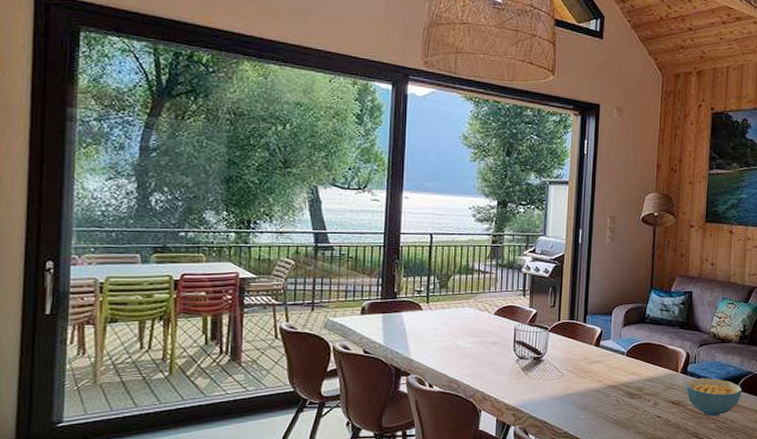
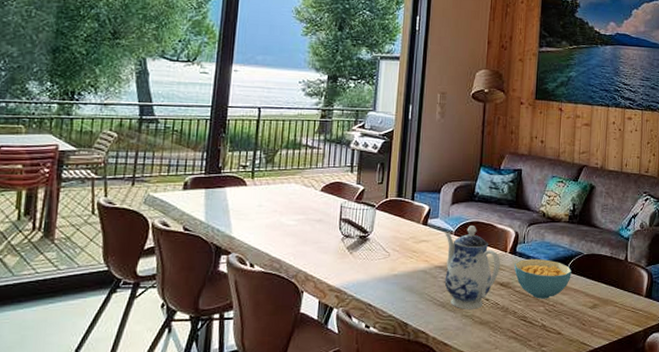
teapot: none [617,347,672,427] -> present [444,226,501,310]

